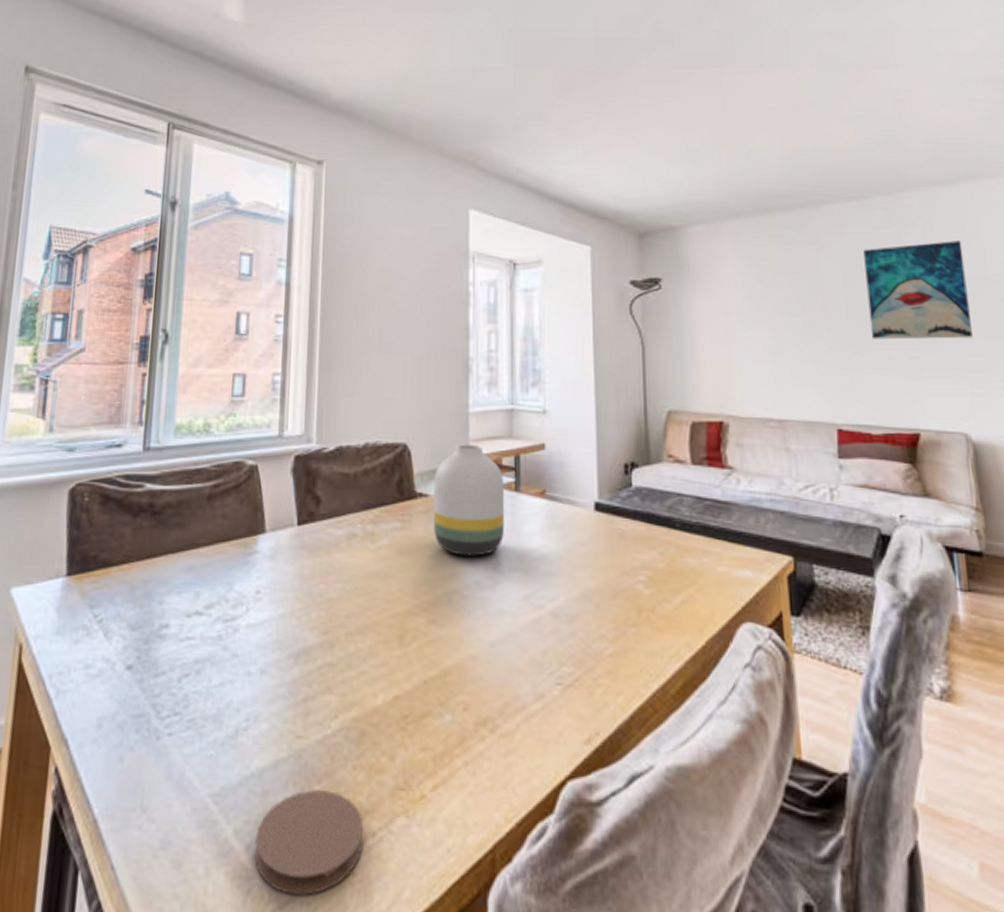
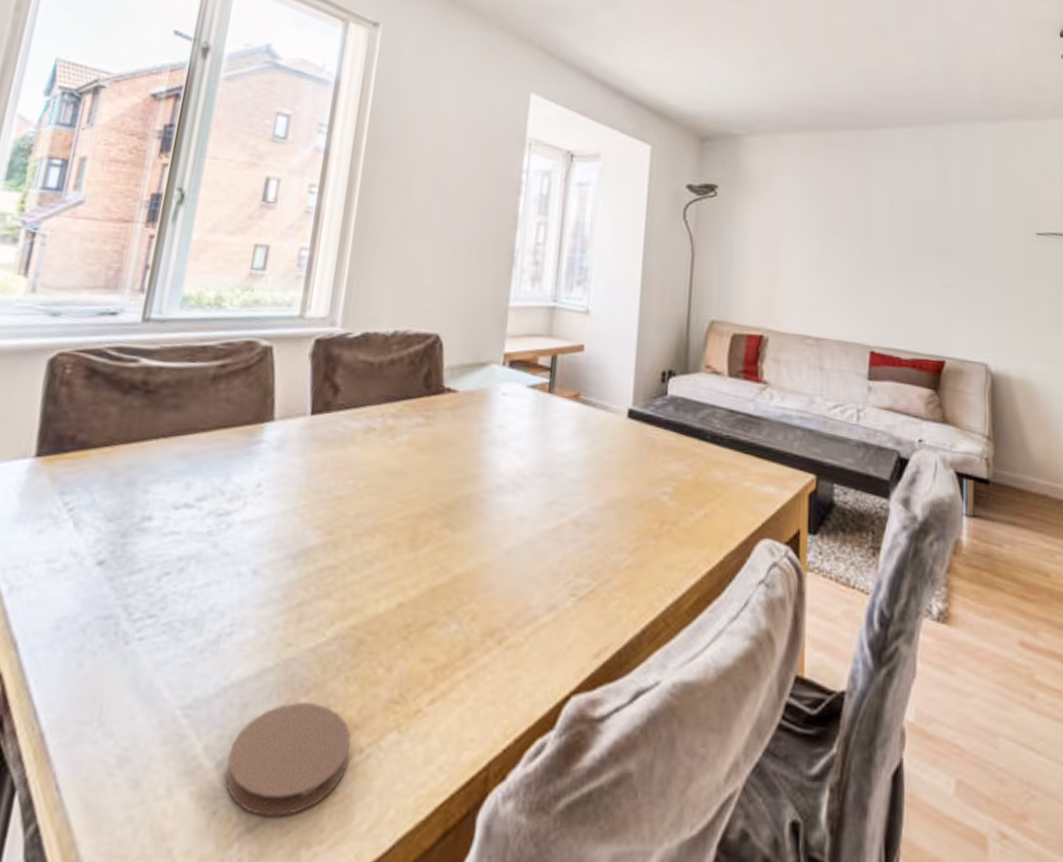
vase: present [433,444,505,557] -> none [458,339,538,459]
wall art: present [863,241,973,340] -> none [910,176,1001,272]

